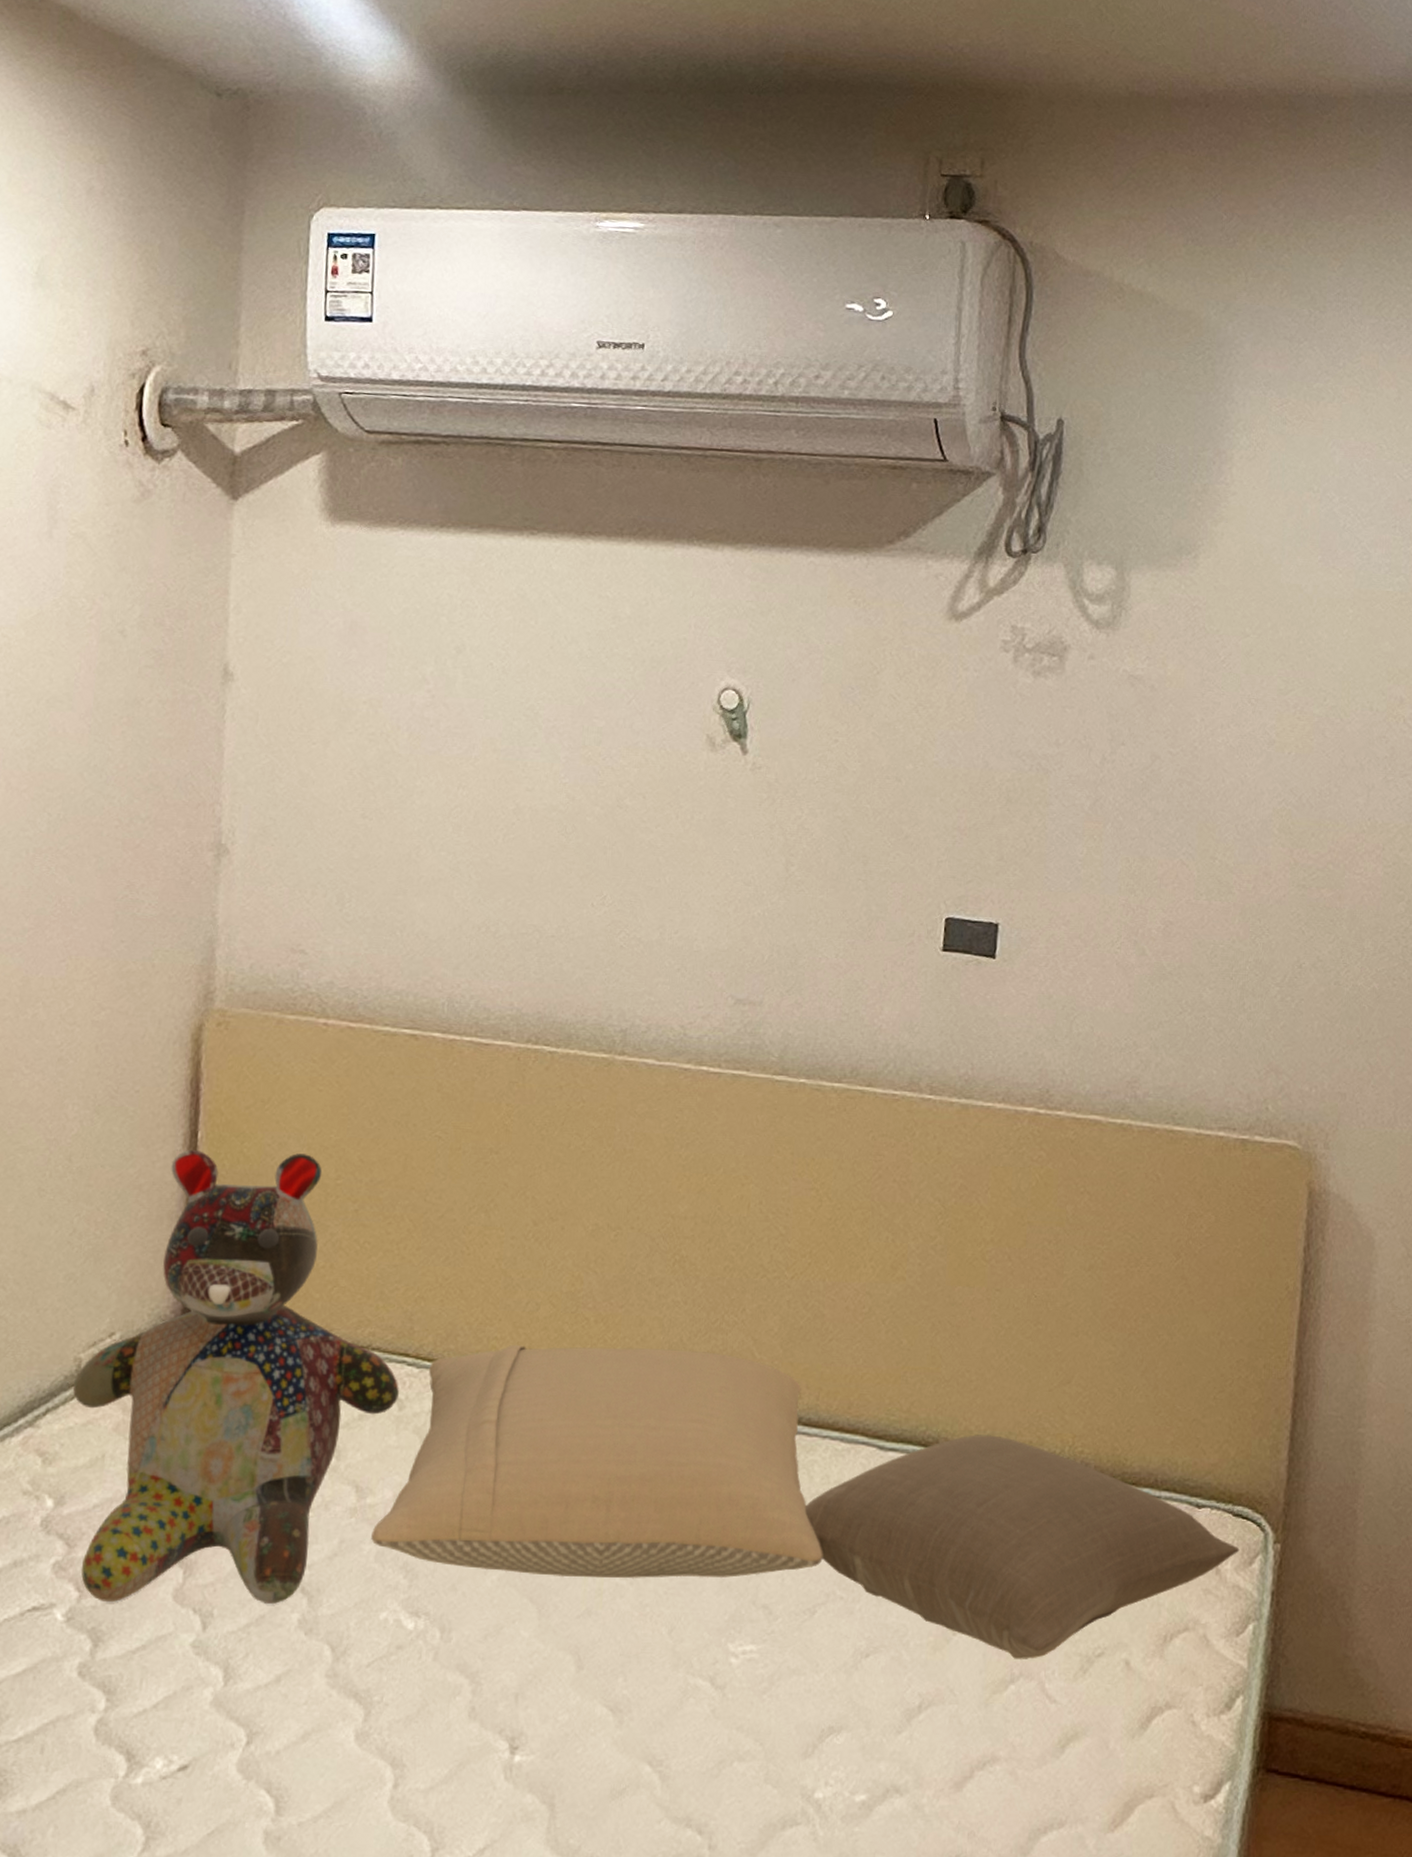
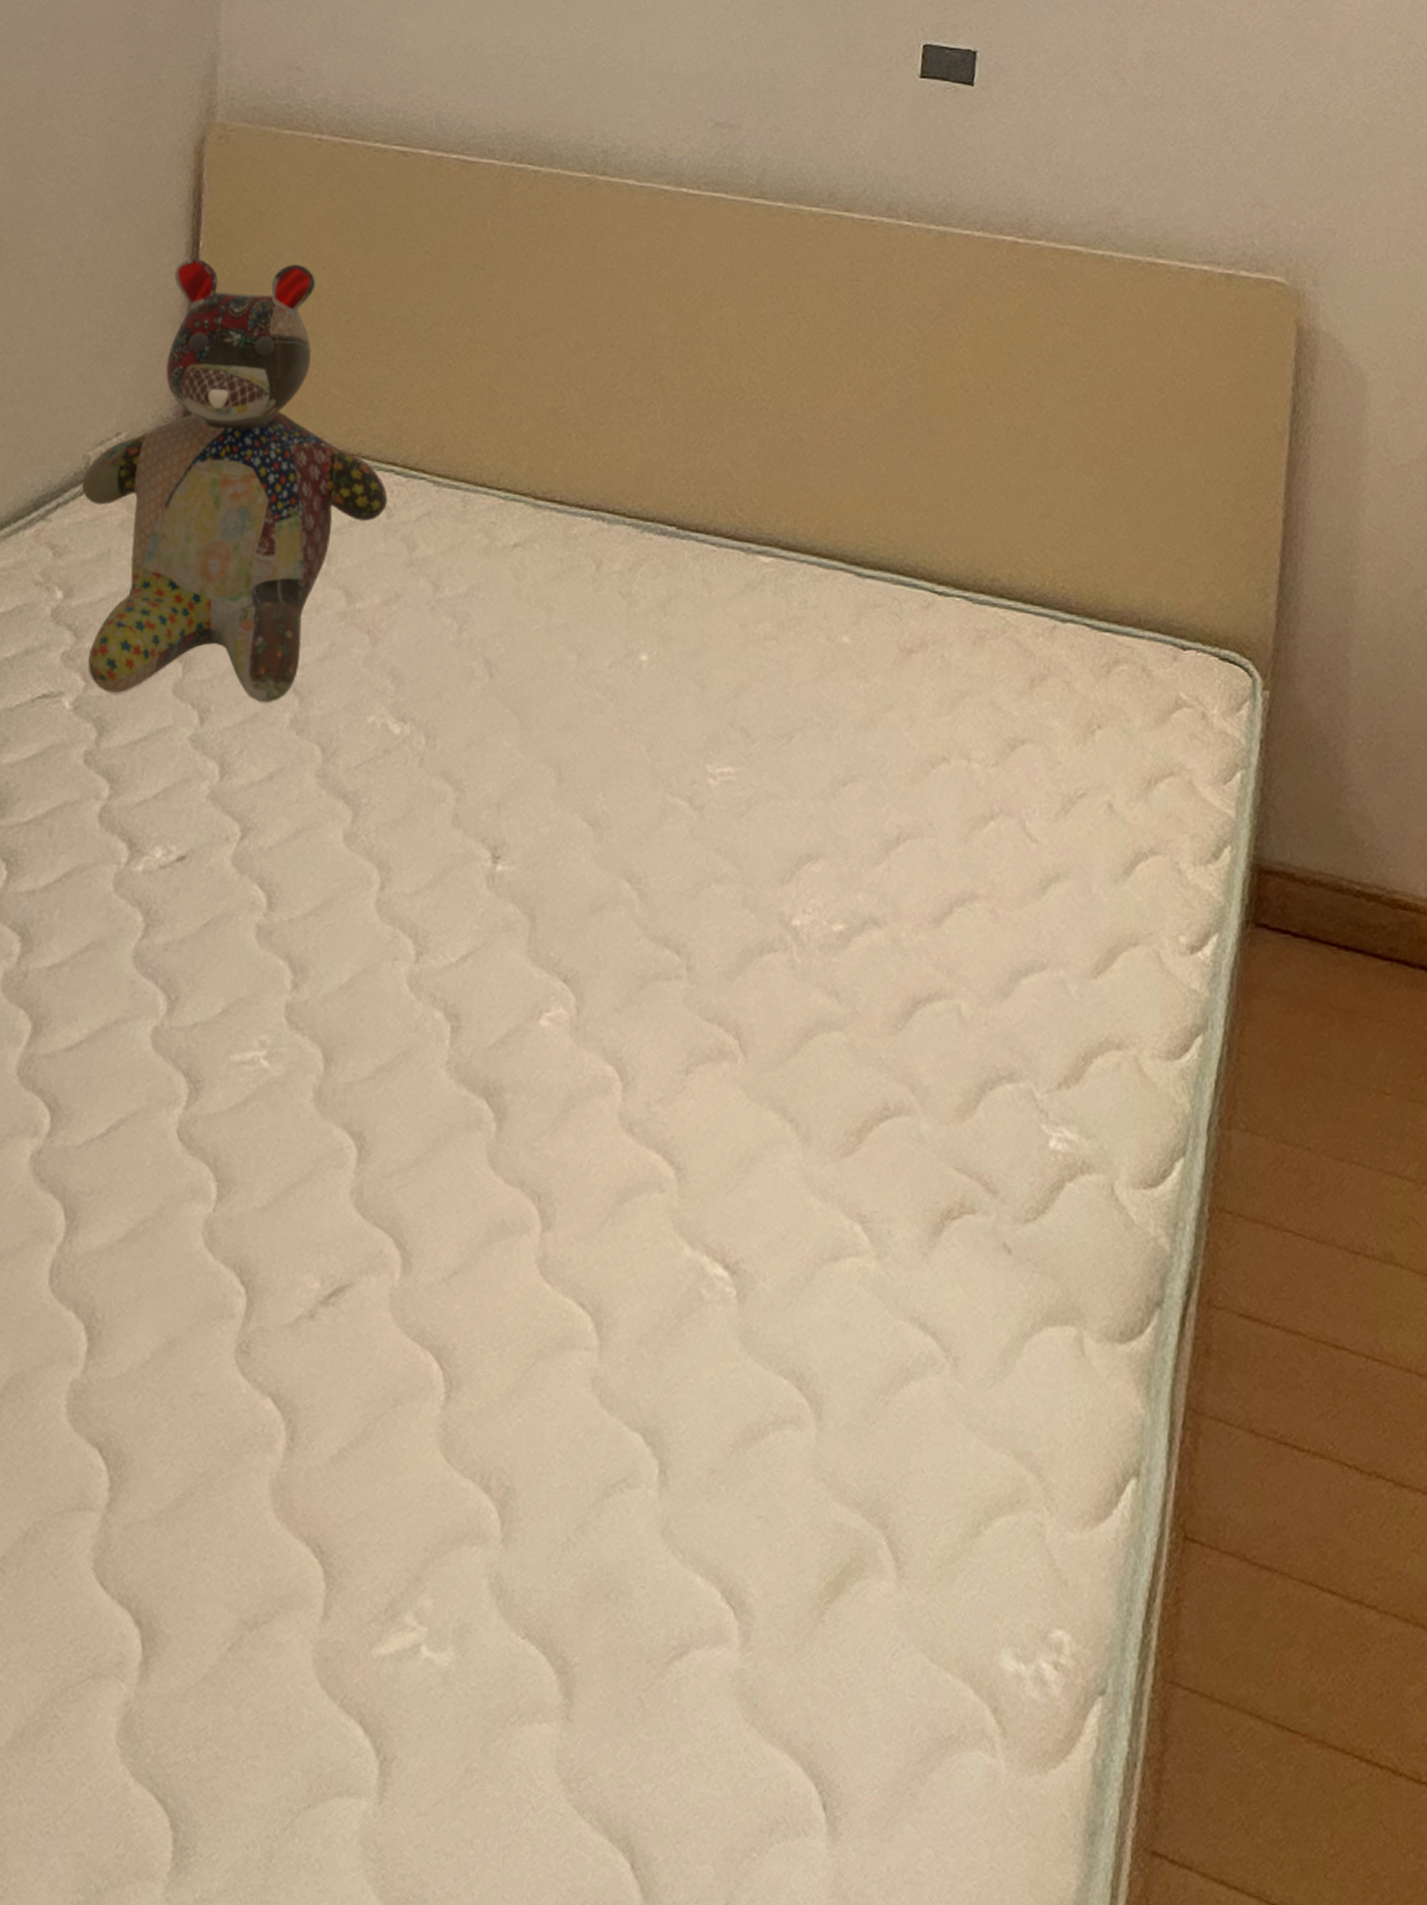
pillow: present [371,1345,823,1578] -> none [360,458,801,698]
pillow: present [805,1434,1240,1659] -> none [783,565,1227,796]

